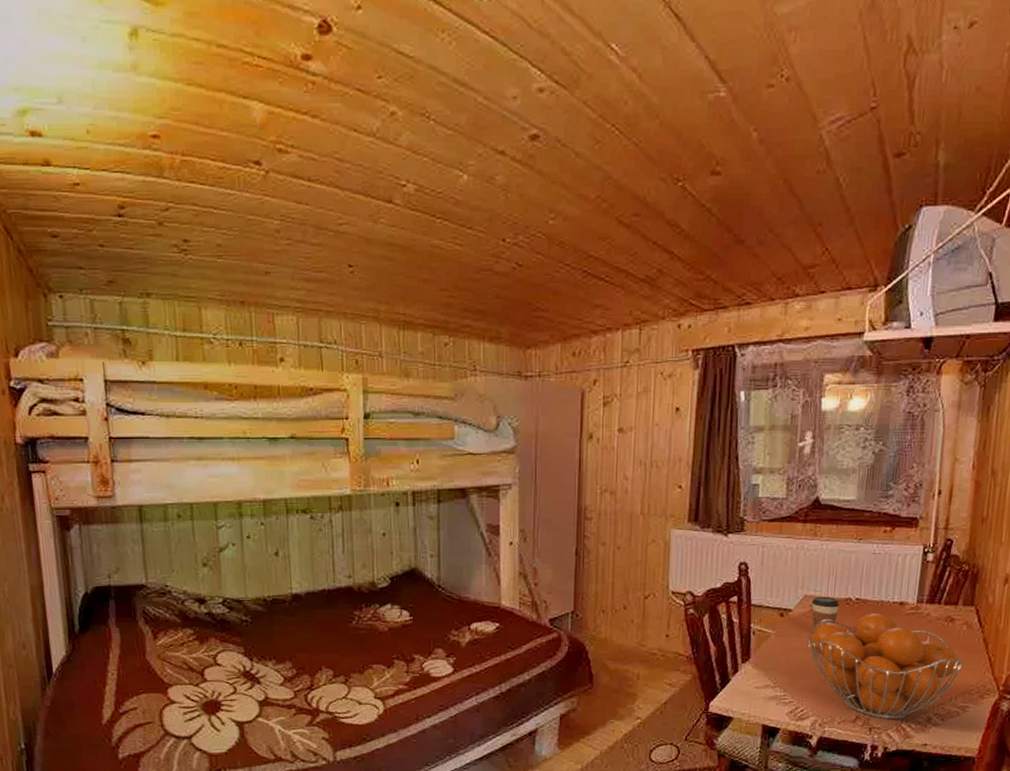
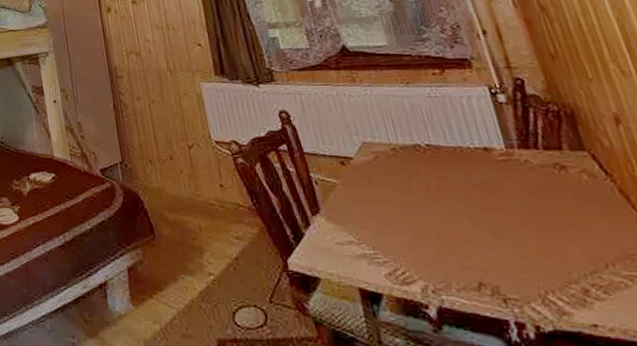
fruit basket: present [807,613,963,720] -> none [382,161,605,290]
coffee cup: present [811,596,839,628] -> none [373,143,411,178]

